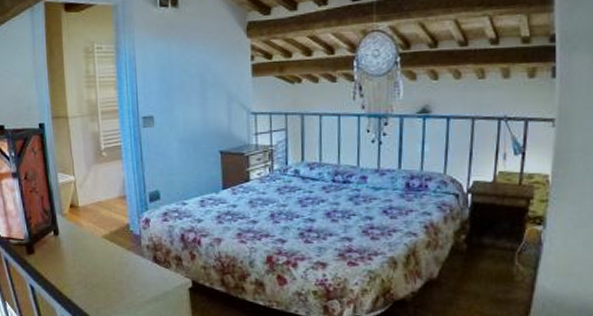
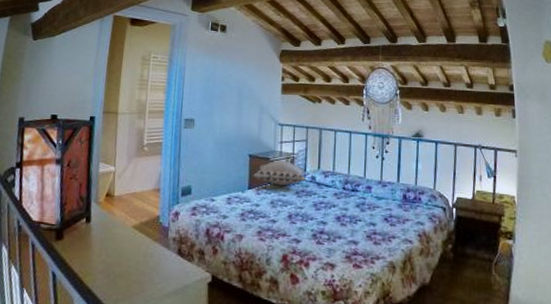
decorative pillow: none [227,154,289,183] -> present [253,159,307,186]

